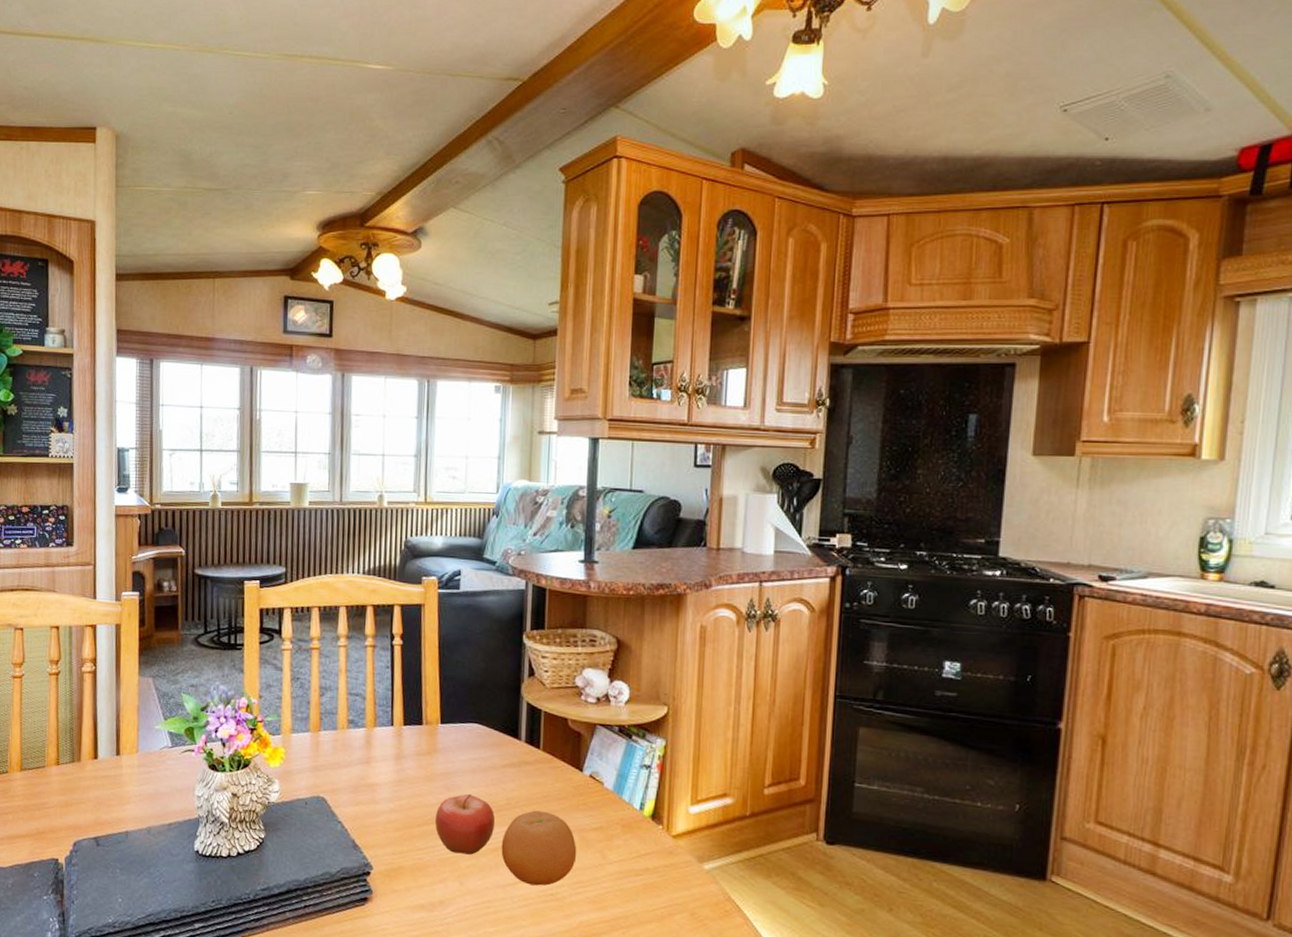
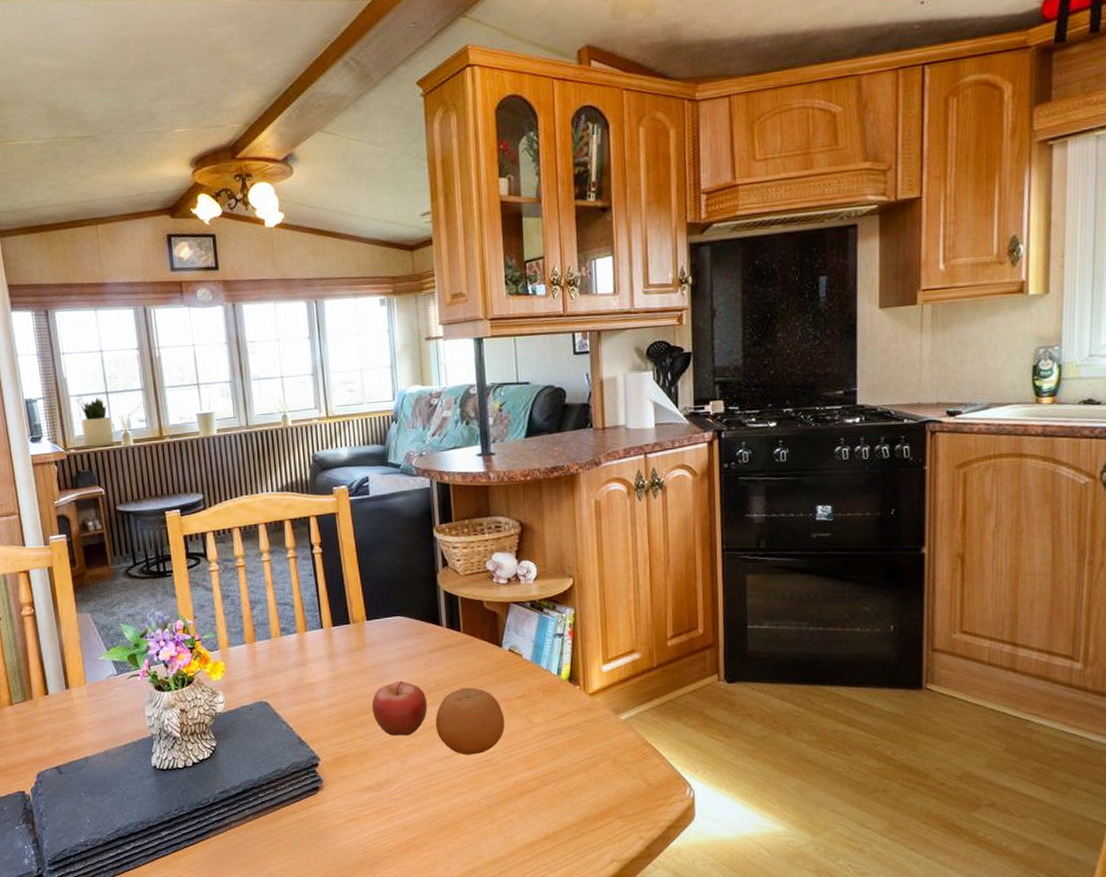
planter: none [168,454,204,506] -> present [78,397,117,448]

